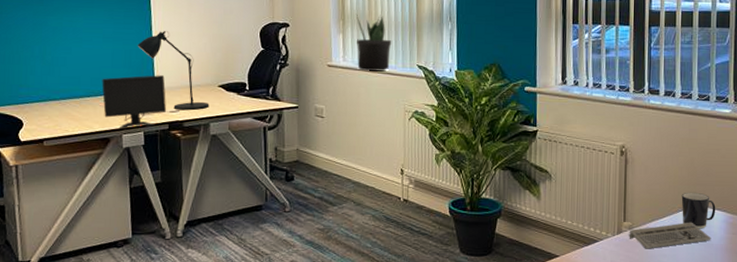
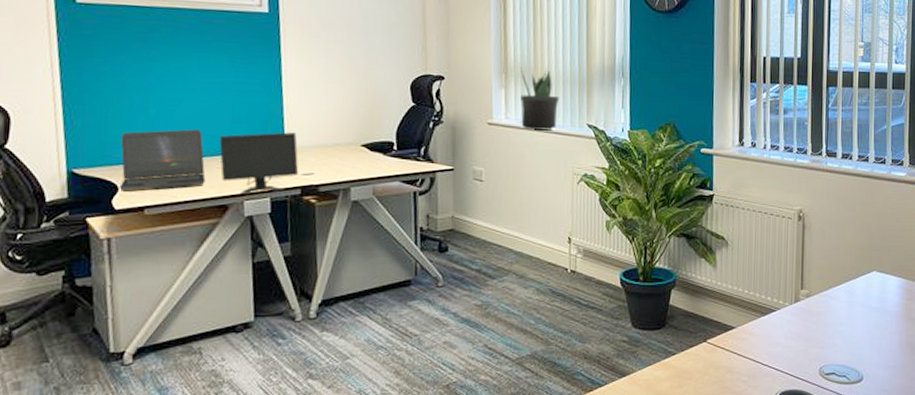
laptop computer: none [24,73,91,127] -> present [119,129,206,192]
desk lamp: present [137,31,210,111] -> none [264,81,350,173]
computer keyboard: present [629,222,711,249] -> none [806,288,887,318]
mug: present [681,192,716,229] -> none [858,257,891,296]

